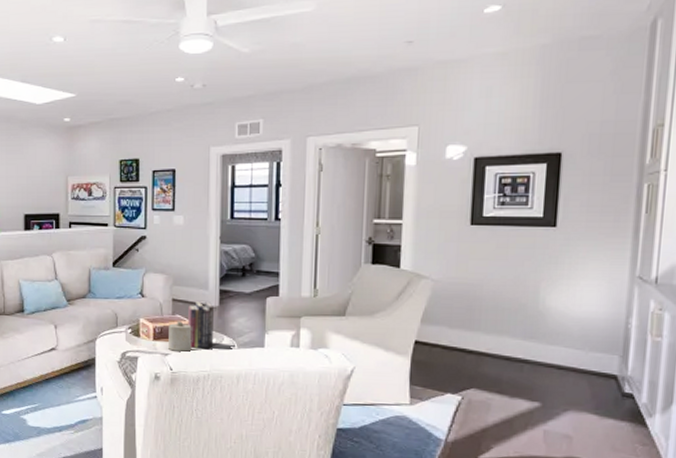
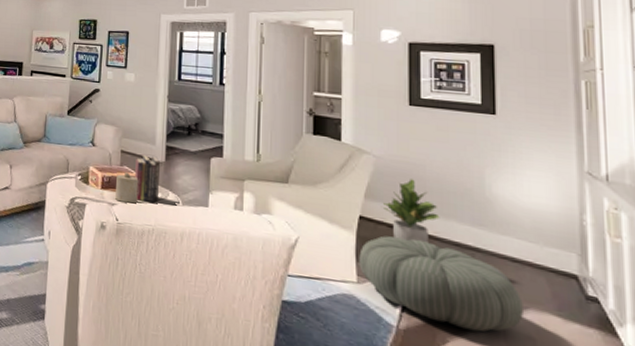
pouf: none [412,357,564,436] -> present [359,236,523,332]
potted plant: none [439,300,493,360] -> present [384,179,440,244]

